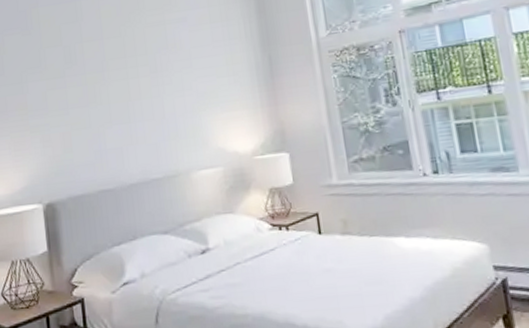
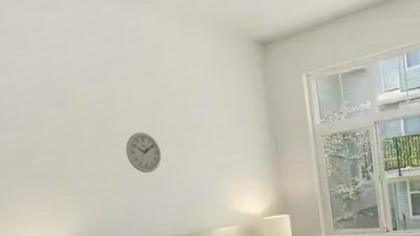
wall clock: none [91,55,132,104] -> present [125,132,162,173]

